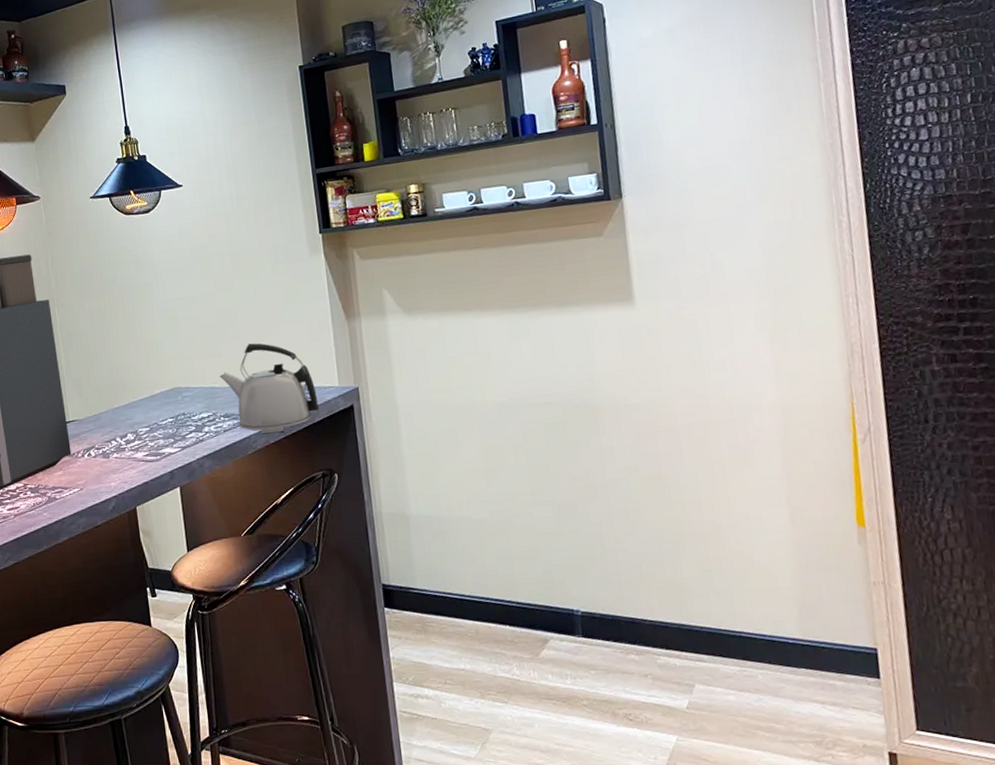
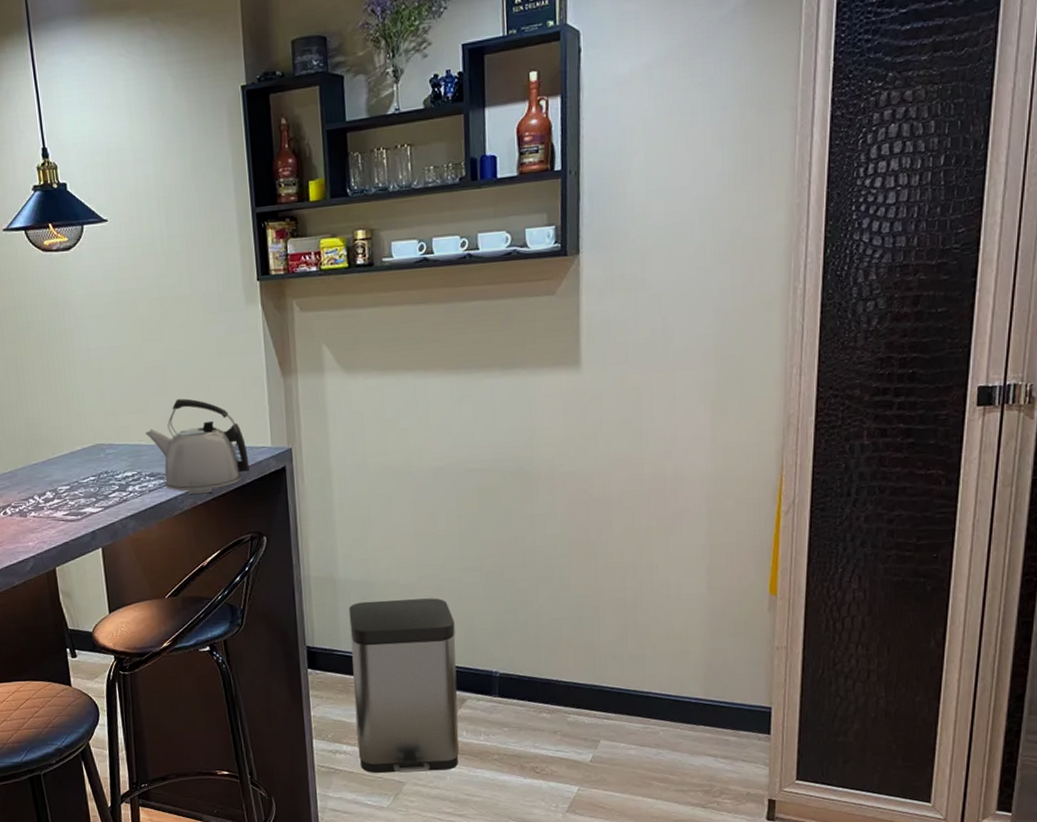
pedal bin: none [422,533,546,720] -> present [348,598,459,773]

